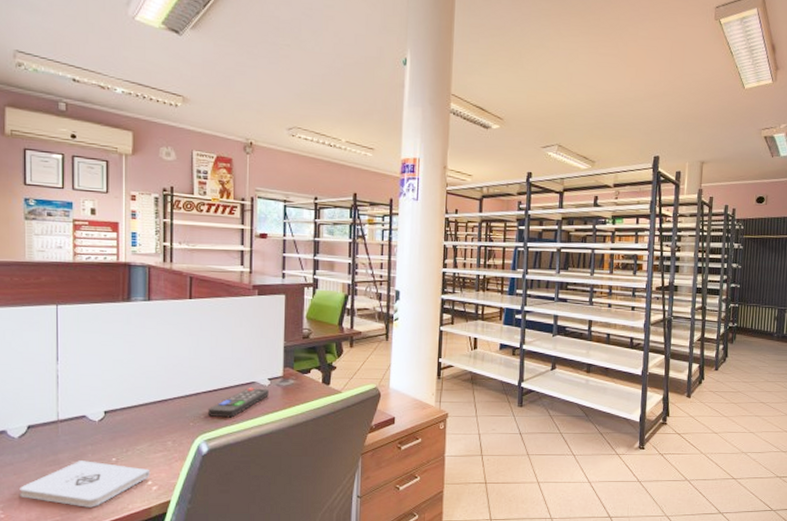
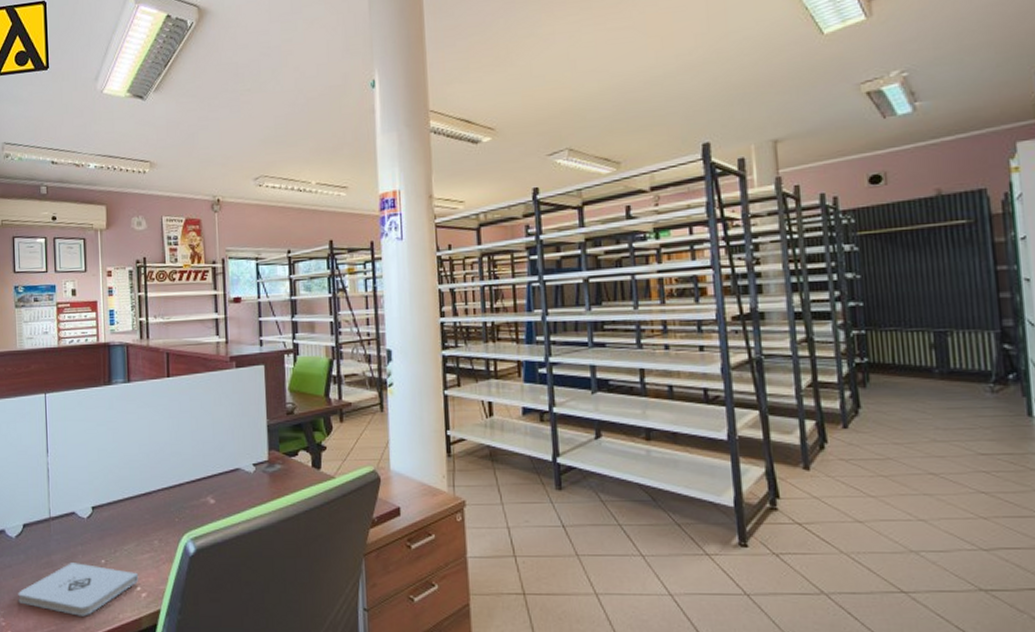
remote control: present [208,388,269,418] -> none [193,475,255,512]

